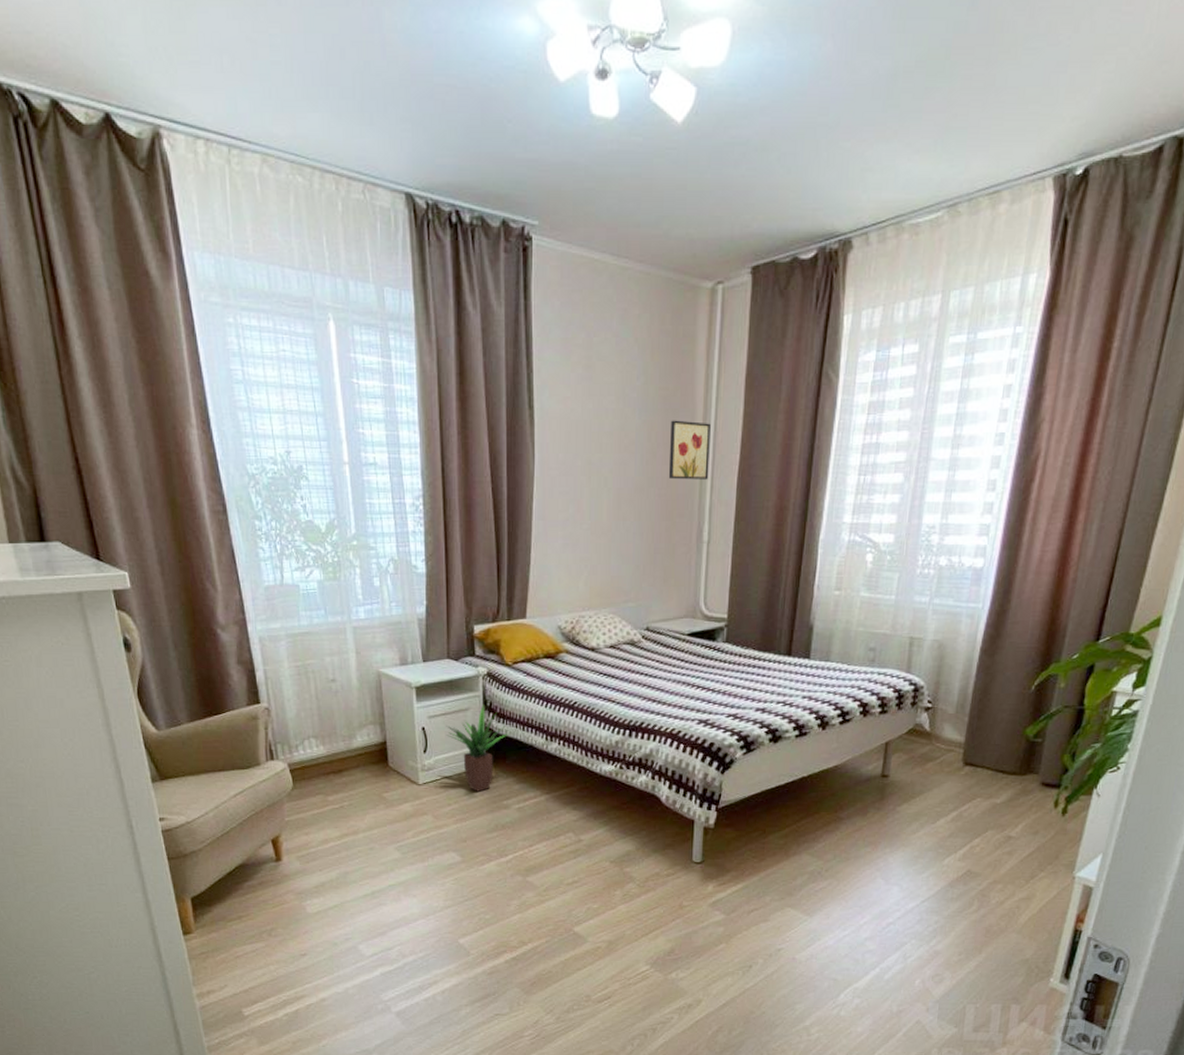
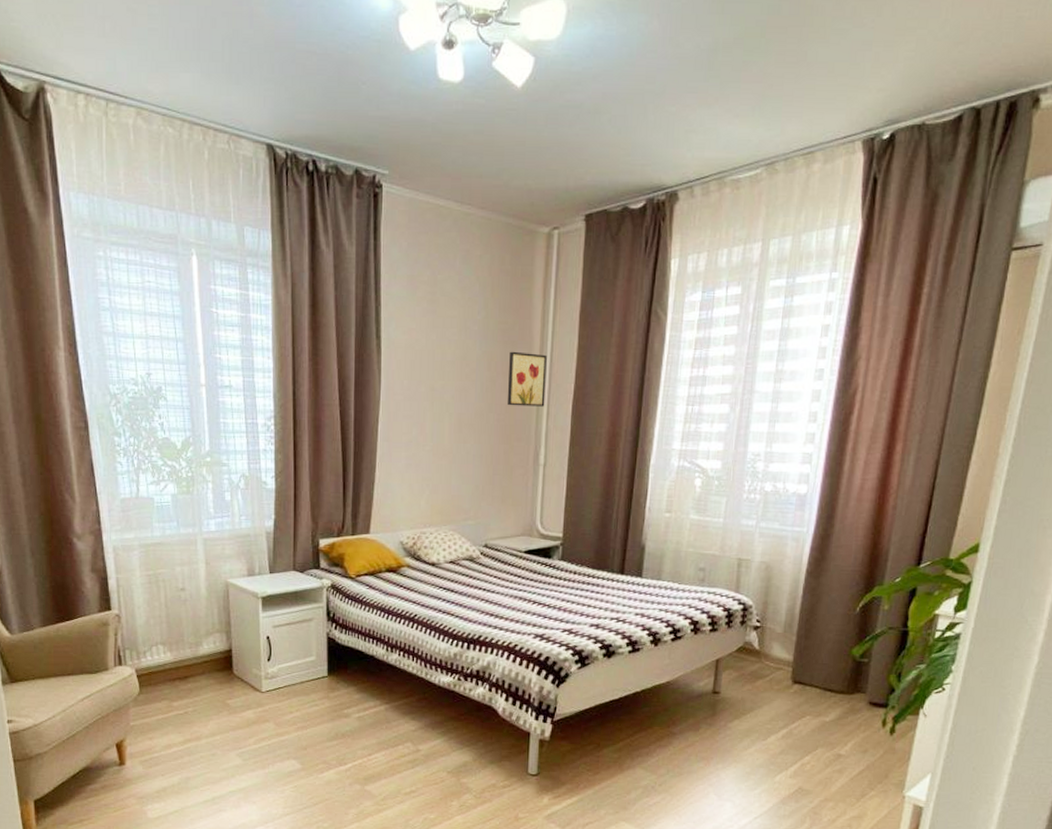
potted plant: present [446,704,510,792] -> none [290,615,352,700]

